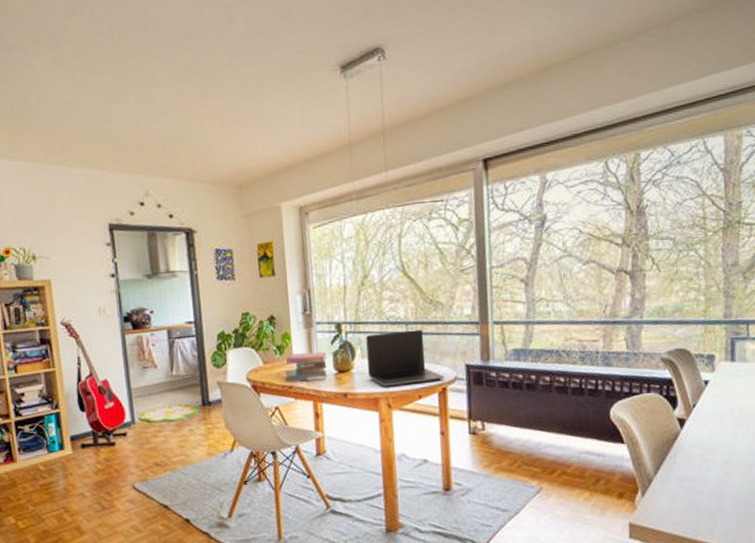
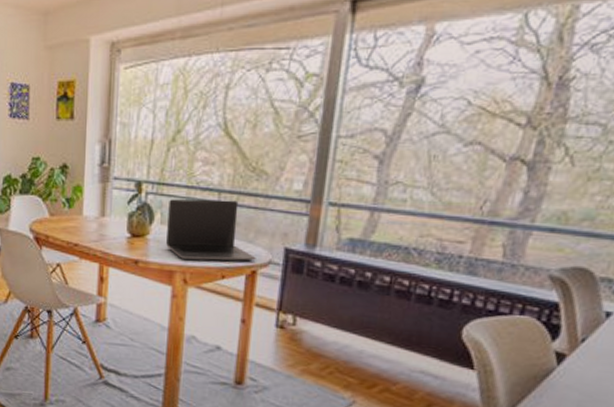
books: present [285,351,327,383] -> none [72,209,120,242]

